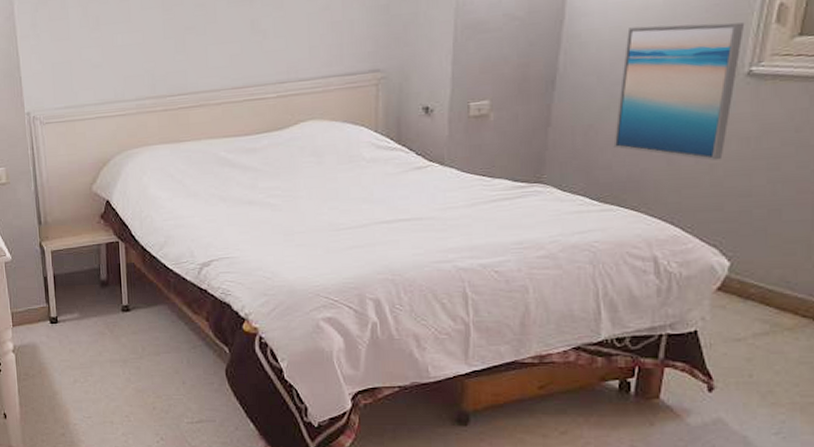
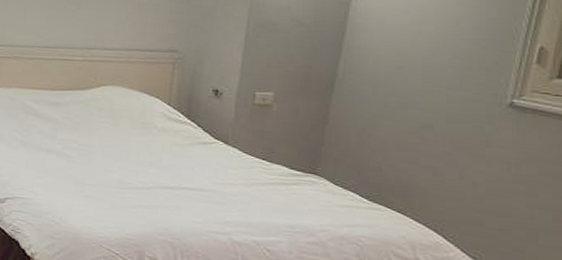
wall art: present [613,22,745,161] -> none [384,48,509,179]

